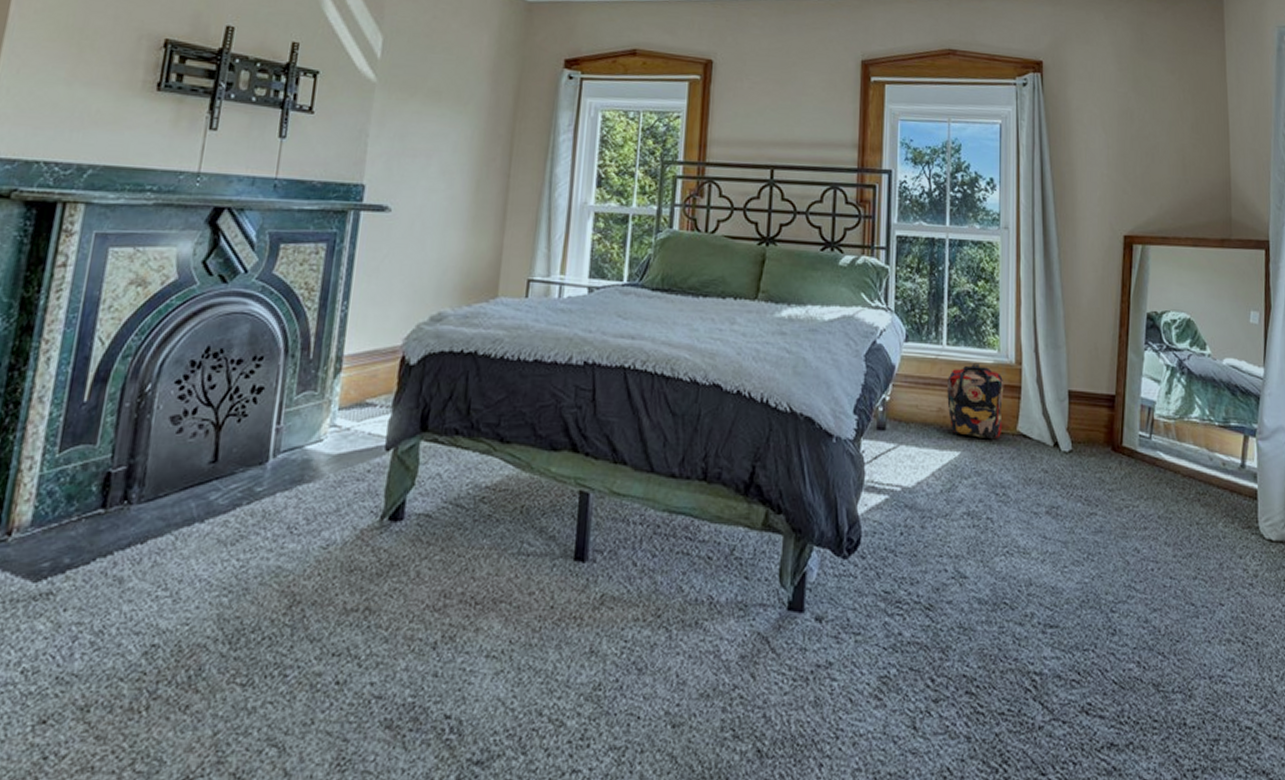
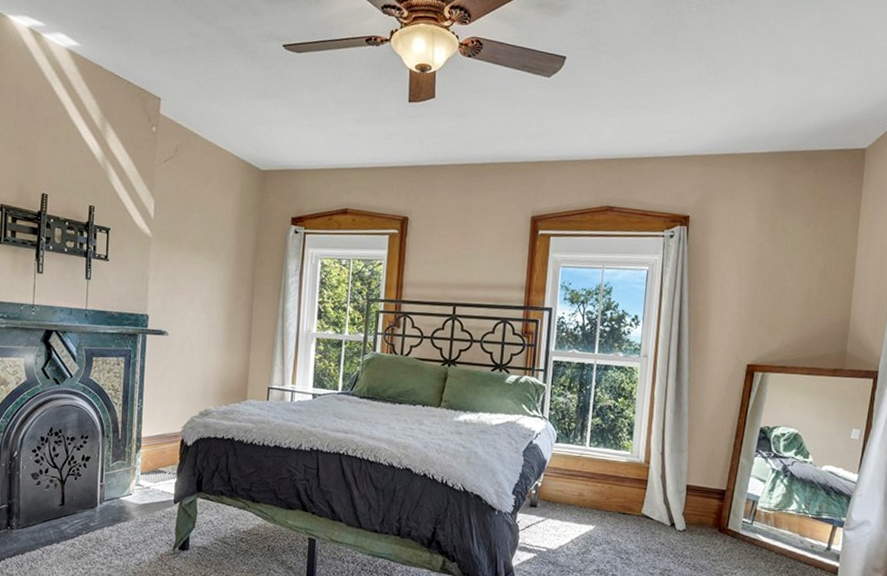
backpack: present [947,364,1004,440] -> none [587,461,634,519]

